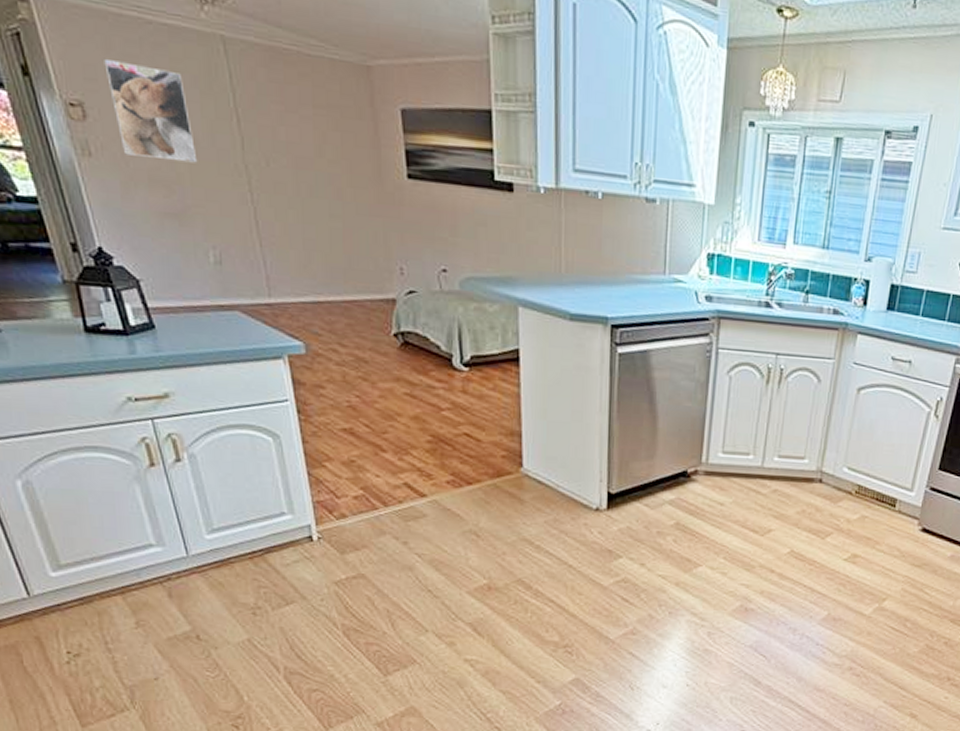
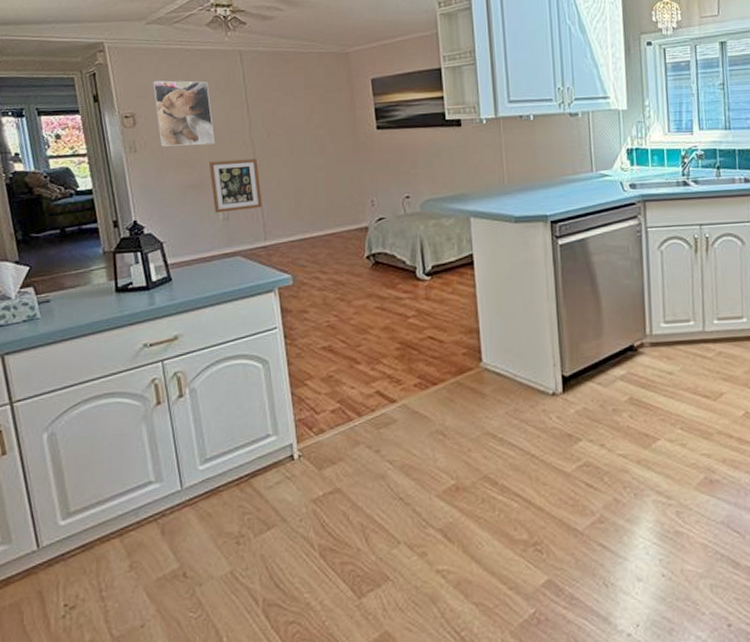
wall art: none [190,185,264,256] -> present [208,158,262,214]

